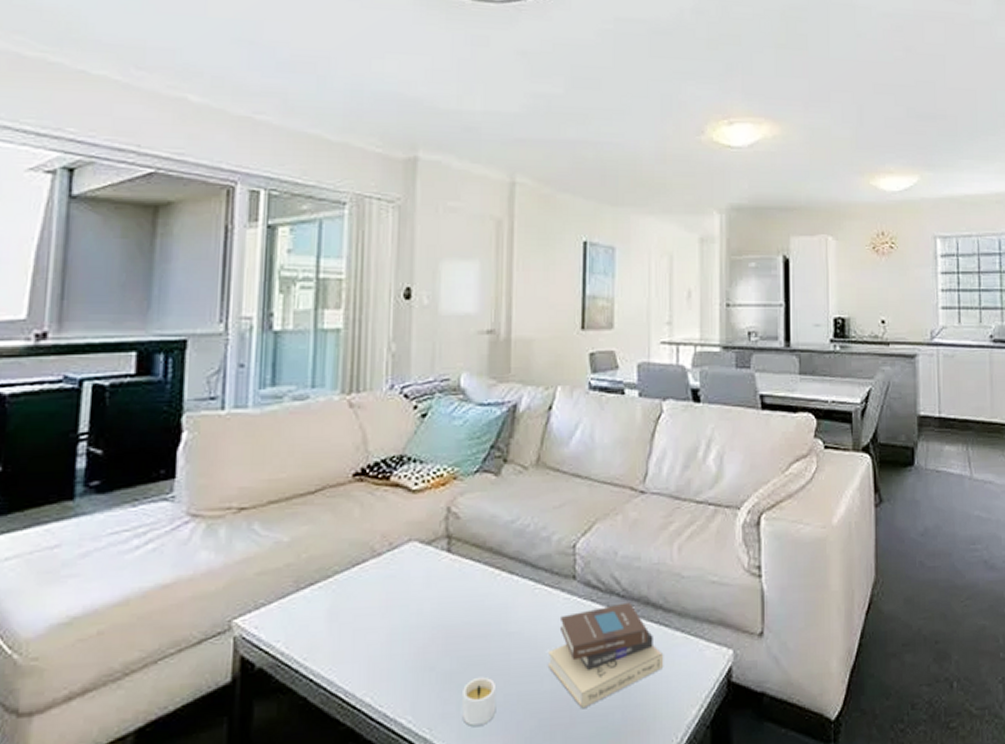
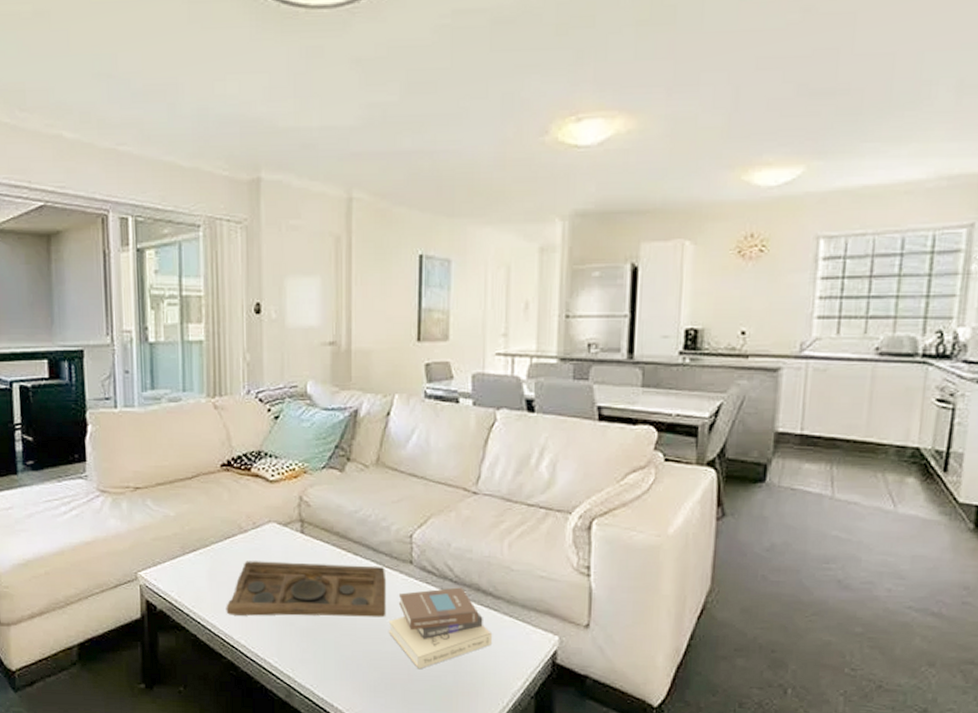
decorative tray: none [348,585,545,666] -> present [226,561,385,617]
candle: present [462,676,497,726] -> none [318,634,346,672]

